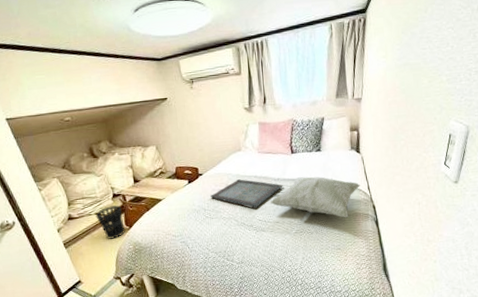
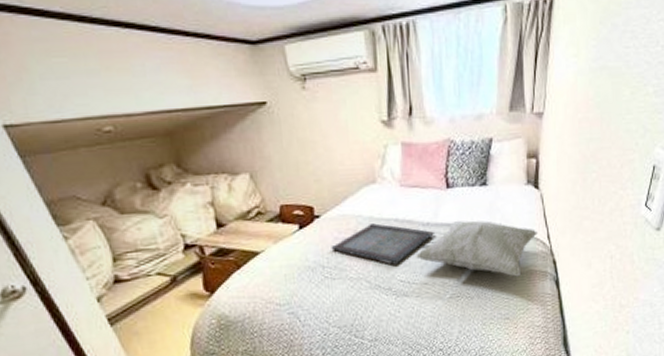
wastebasket: present [95,205,125,239] -> none [157,261,205,311]

